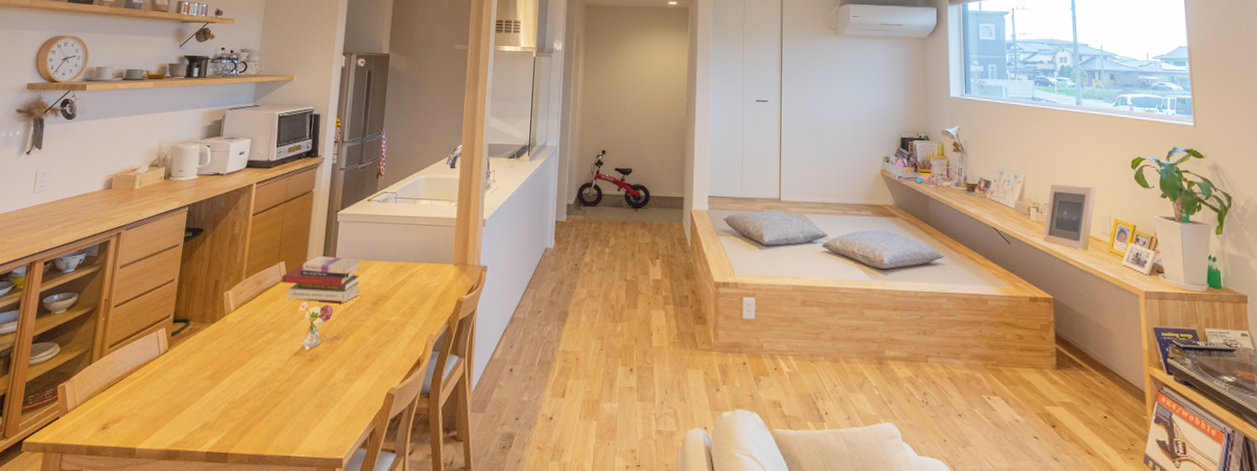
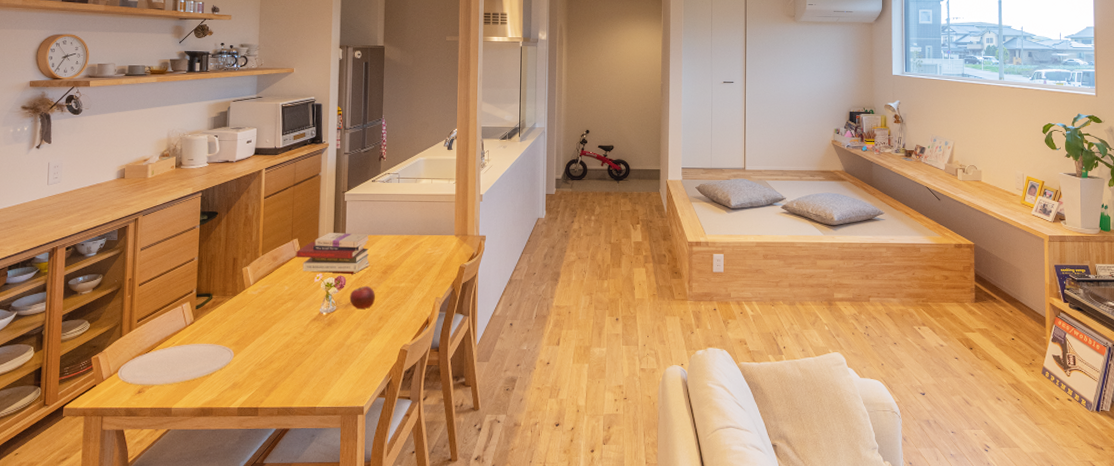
plate: none [82,375,208,422] -> present [117,344,235,386]
fruit: none [335,317,364,344] -> present [349,285,376,309]
picture frame: present [1043,185,1096,251] -> none [967,149,1013,204]

